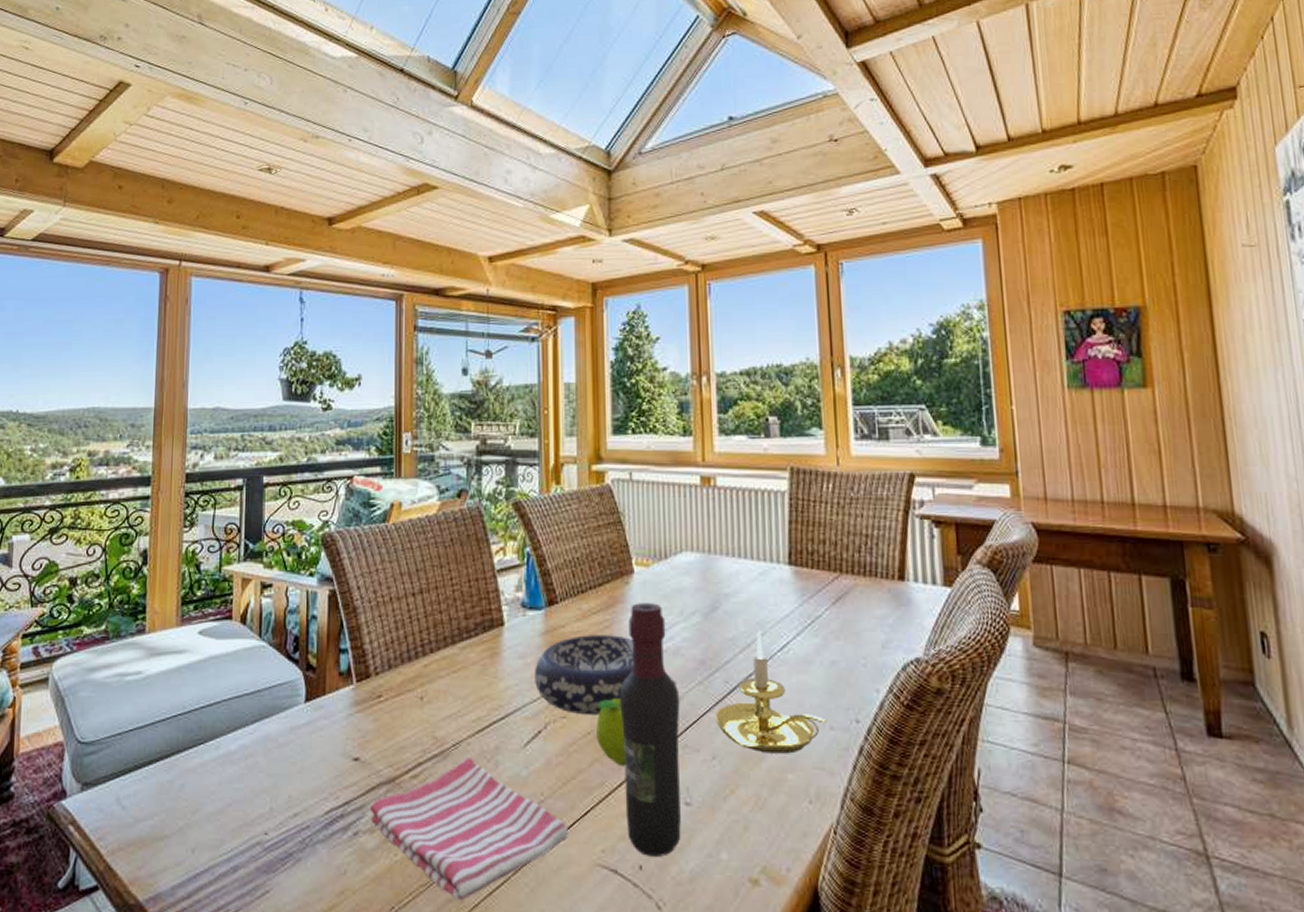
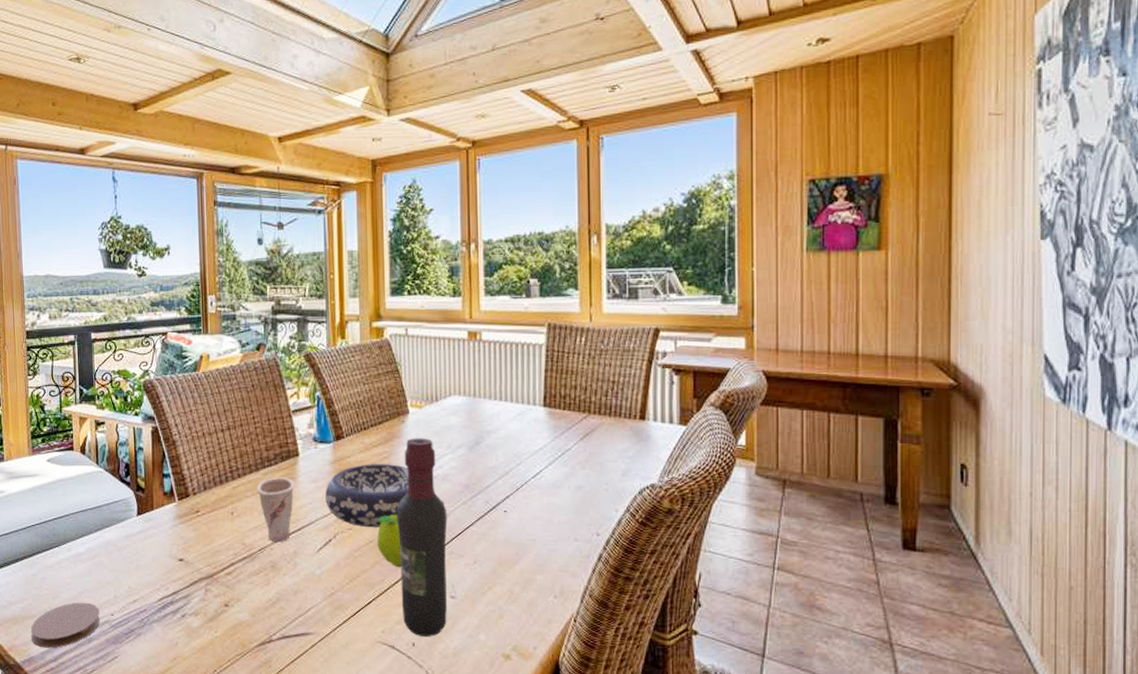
coaster: none [160,817,250,881] -> present [31,602,100,649]
dish towel: present [369,756,568,901] -> none [193,558,355,666]
cup: none [452,652,498,736] -> present [256,477,295,543]
candle holder: present [715,630,828,754] -> none [477,460,572,560]

